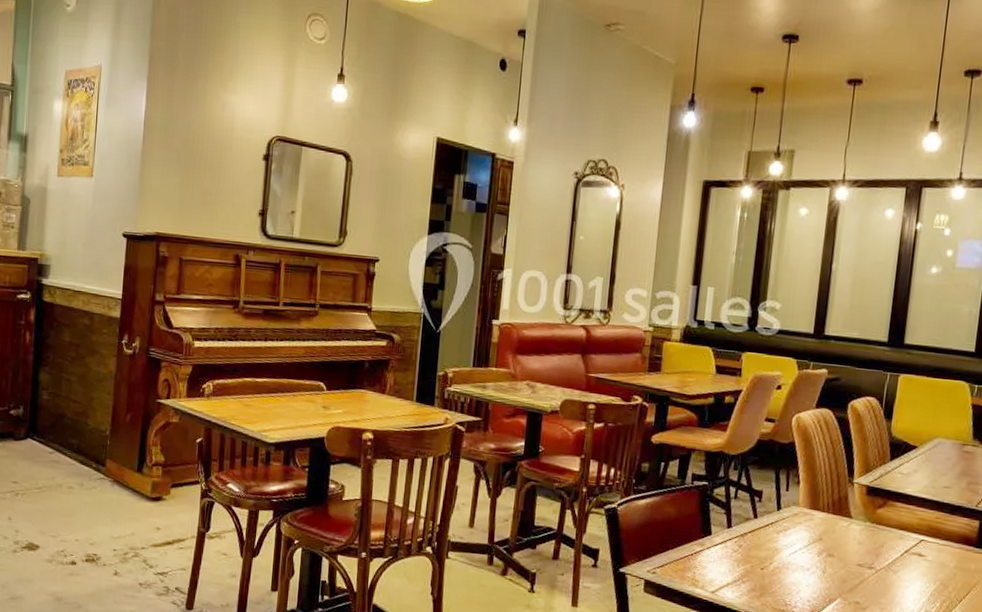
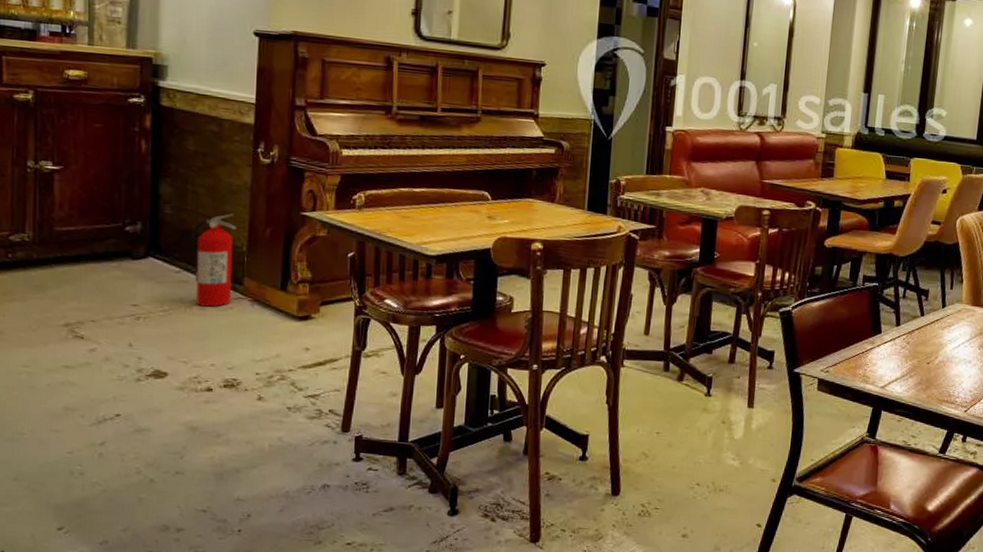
fire extinguisher: none [65,400,102,486] -> present [192,214,237,307]

